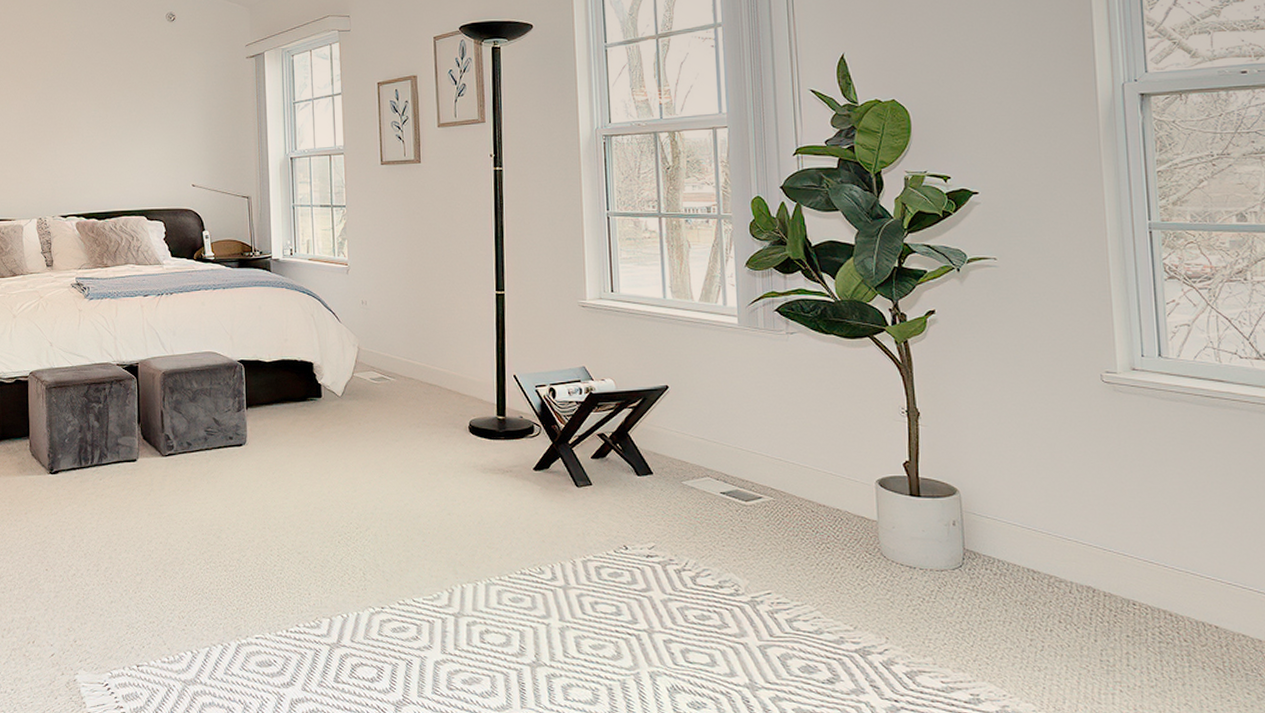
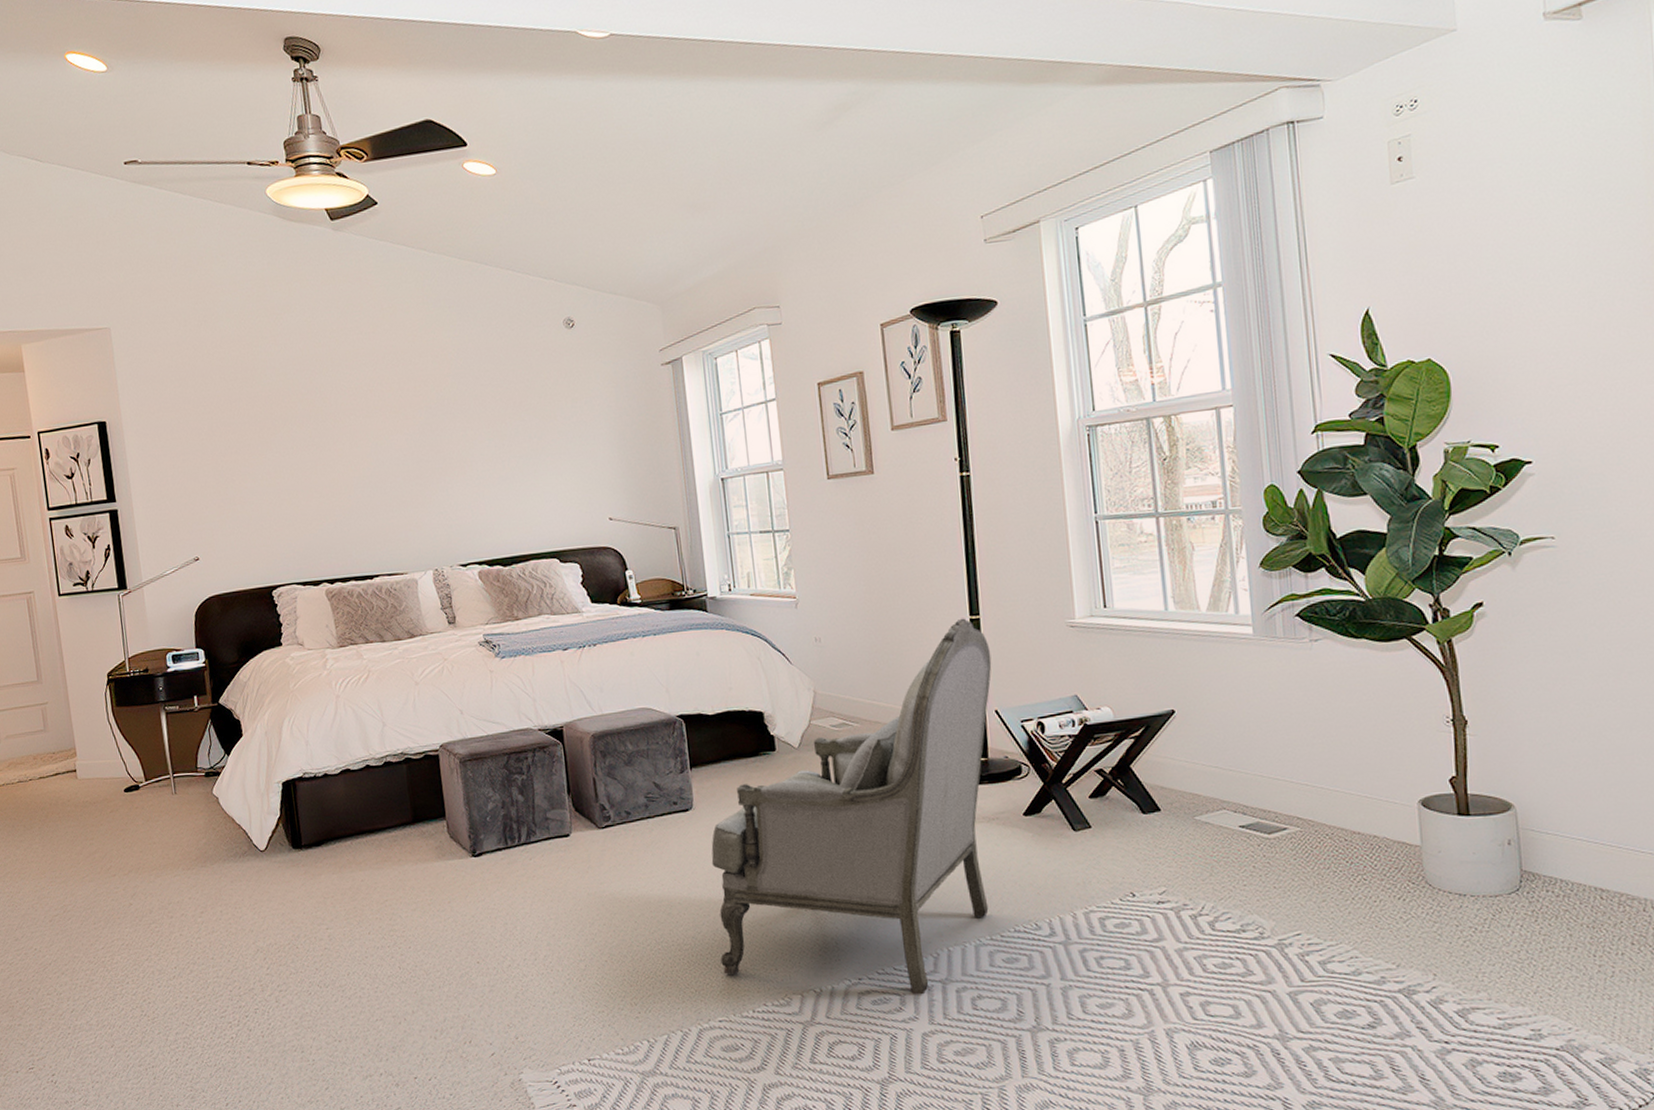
armchair: none [259,292,513,626] -> present [711,618,992,995]

